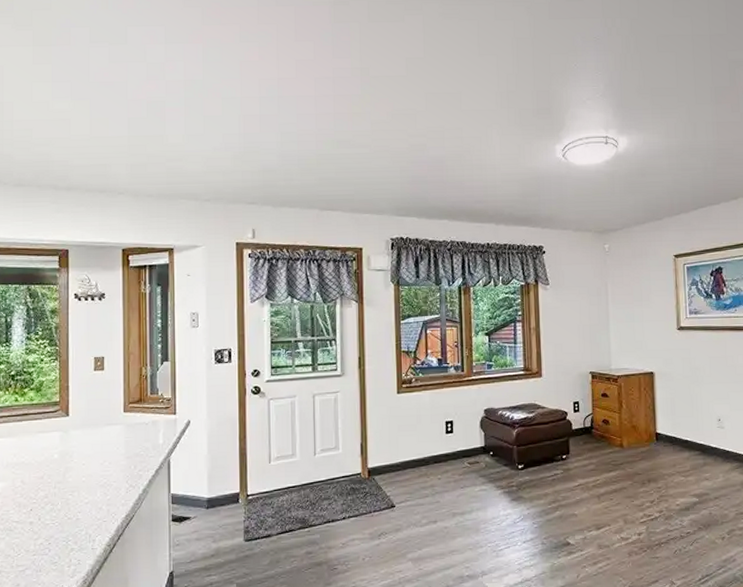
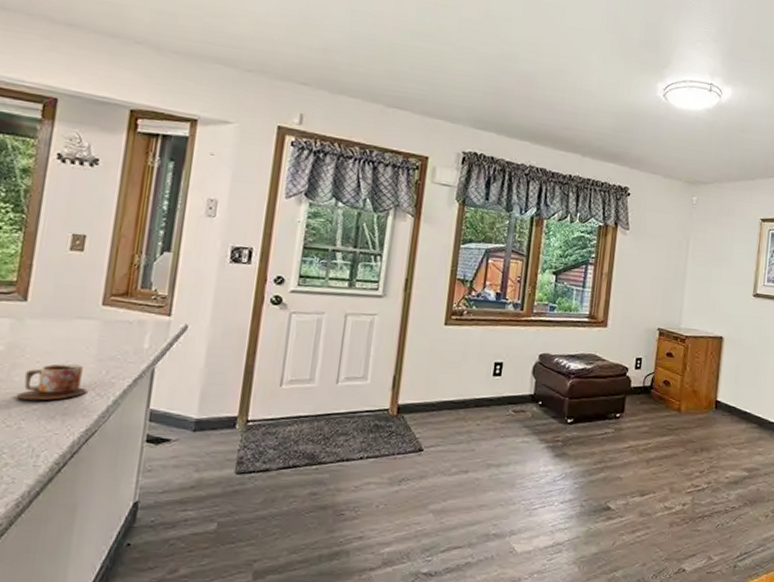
mug: none [71,463,123,496] -> present [16,363,88,401]

